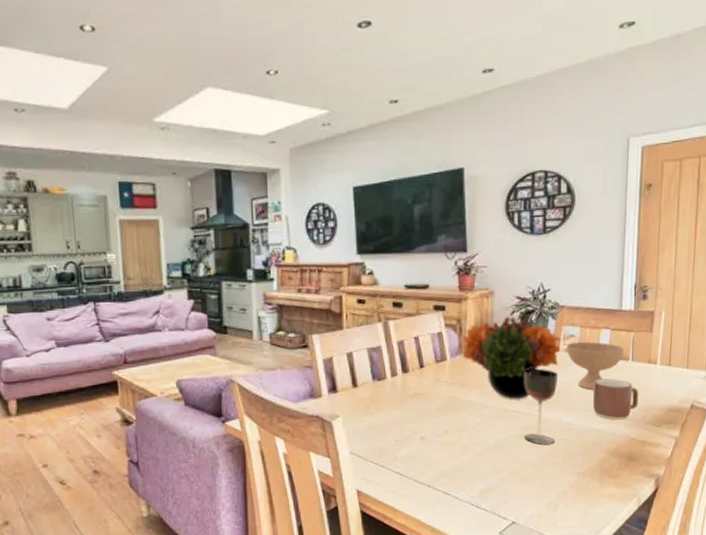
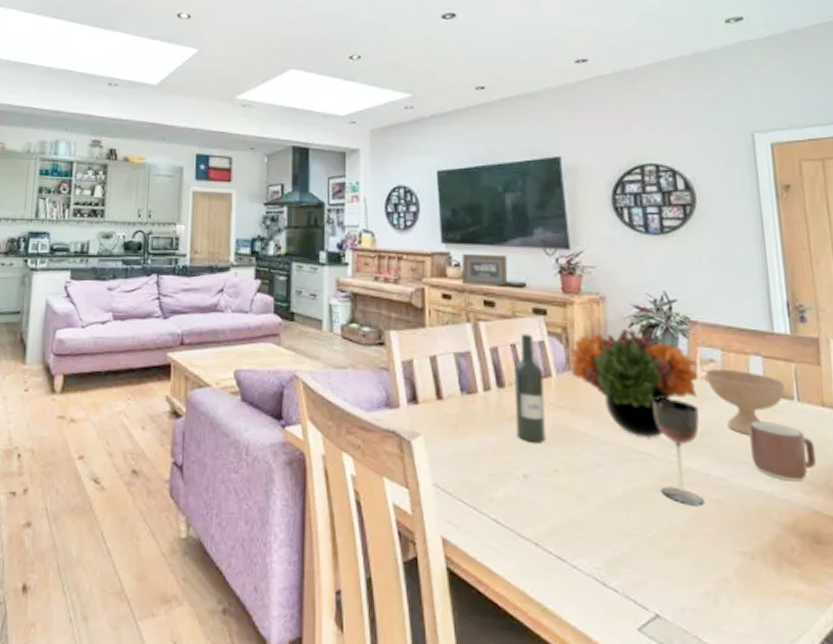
picture frame: none [375,261,414,290] -> present [462,253,508,287]
wine bottle: none [416,327,440,413] -> present [513,334,546,443]

